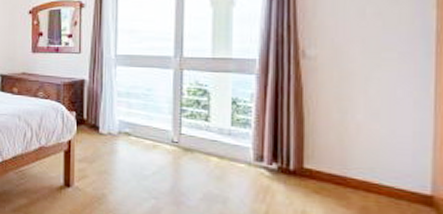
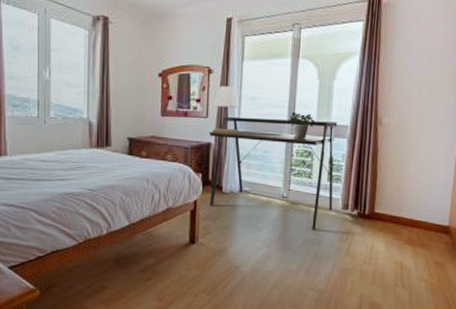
desk: none [82,51,241,184] -> present [208,116,338,230]
lamp: none [86,20,115,71] -> present [212,86,239,135]
potted plant: none [175,44,211,75] -> present [288,111,315,139]

